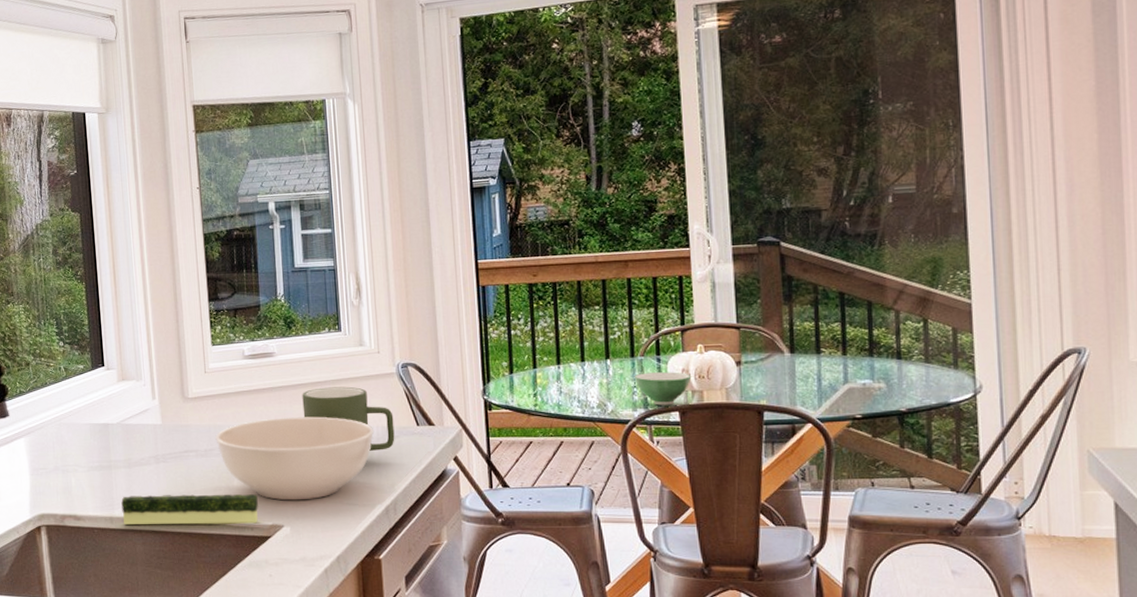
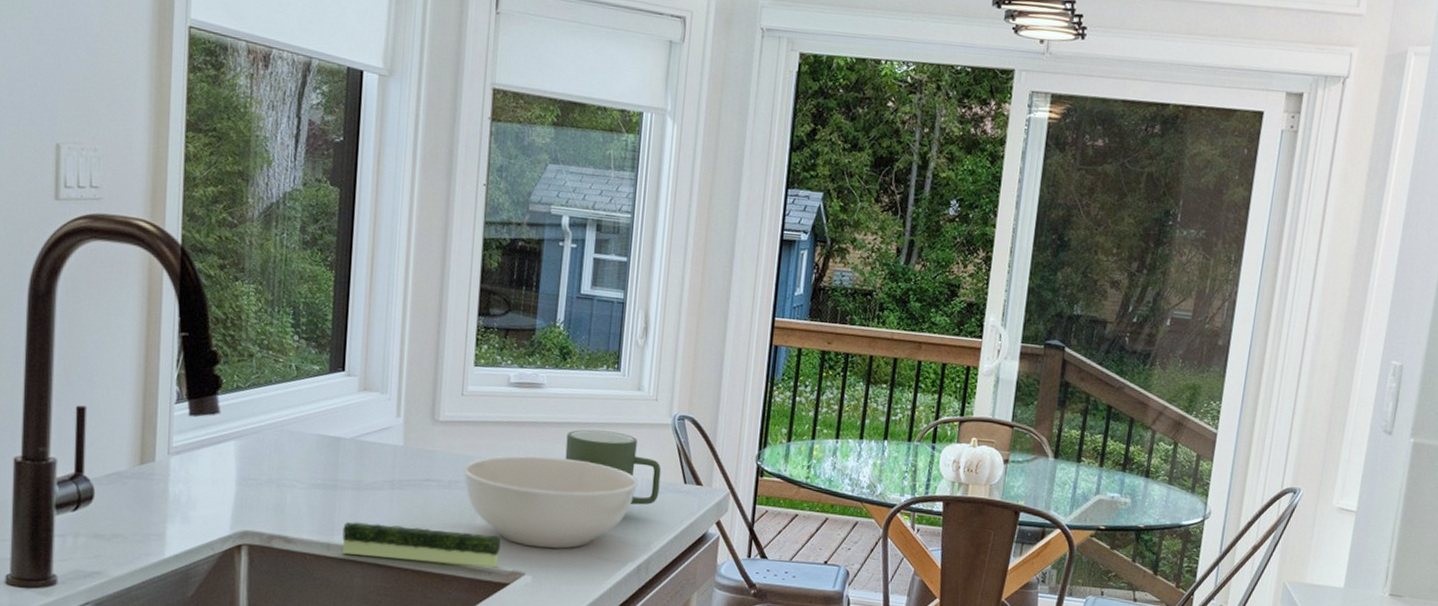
bowl: present [634,372,692,406] -> none [907,458,961,495]

